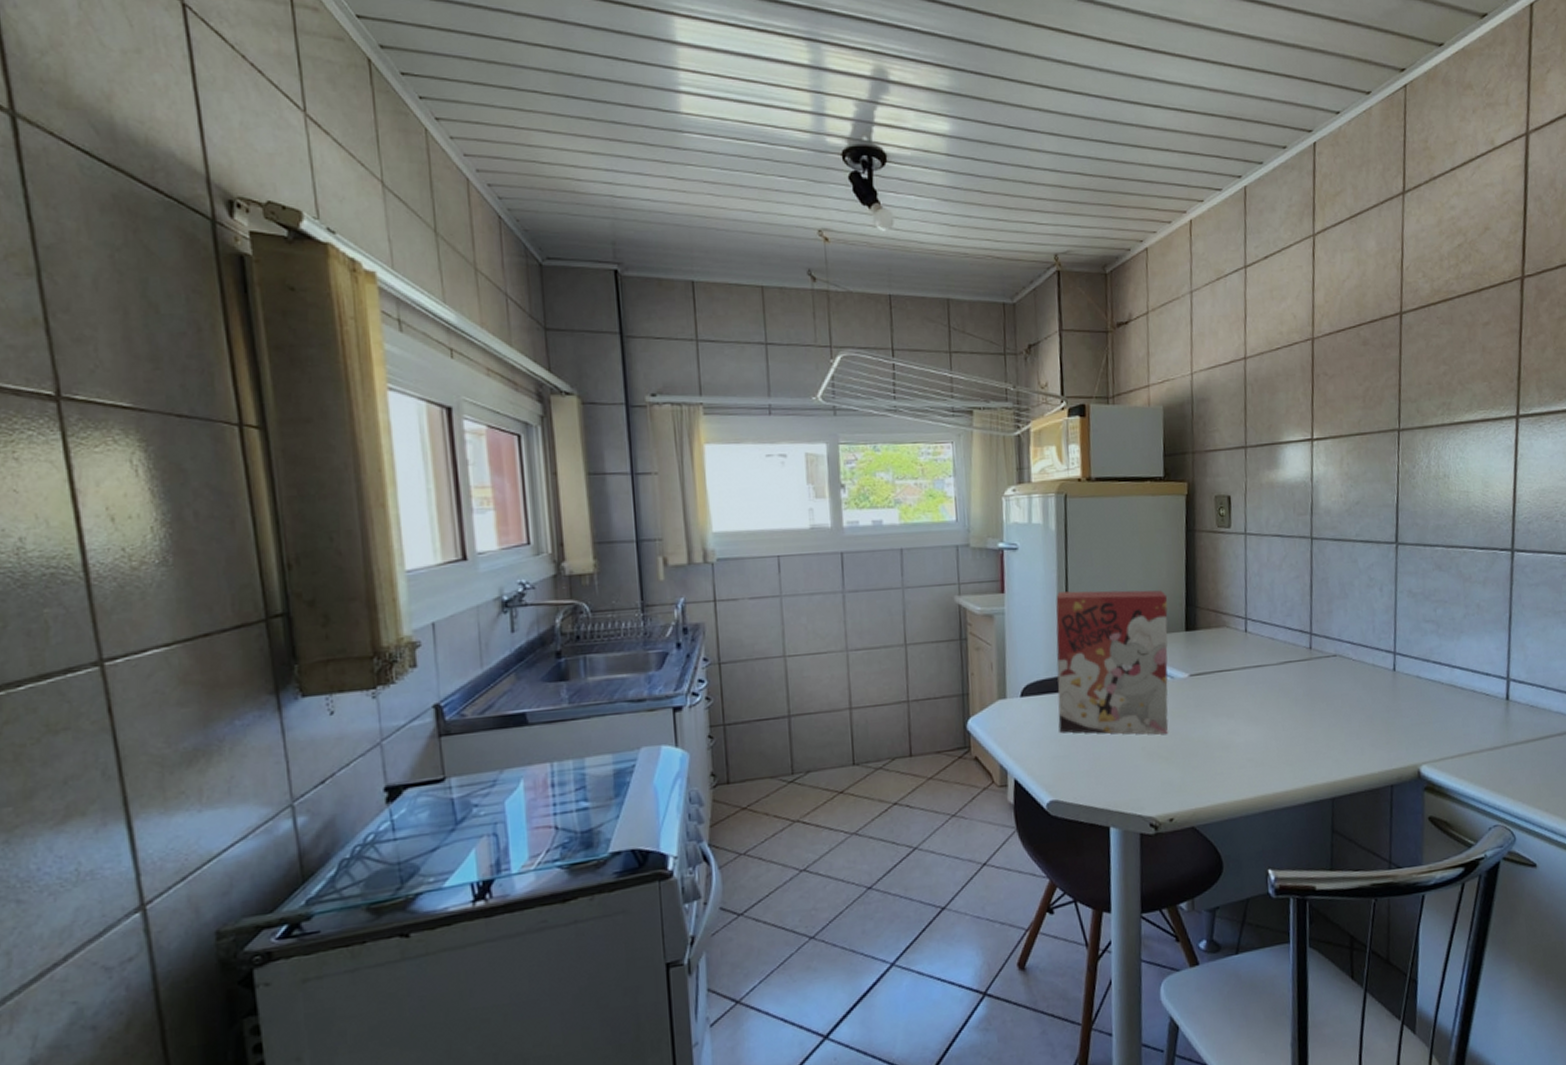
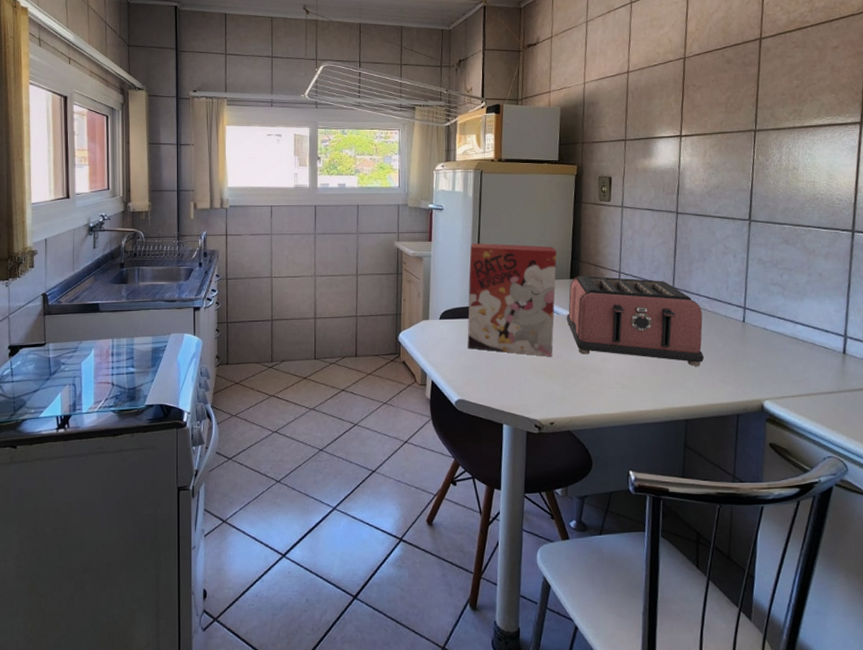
toaster: none [1182,625,1350,731] -> present [566,275,704,366]

